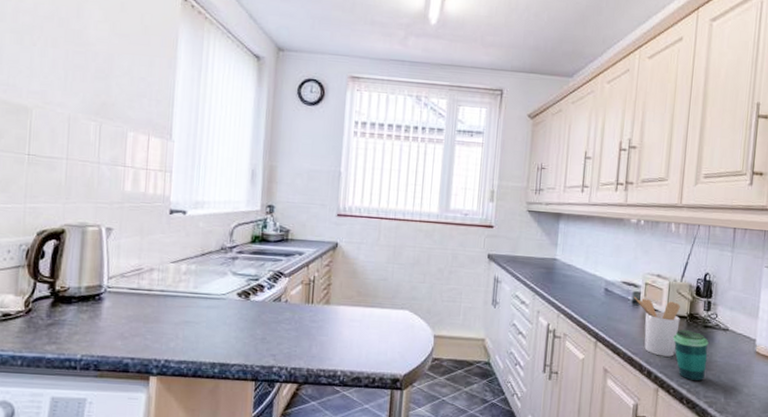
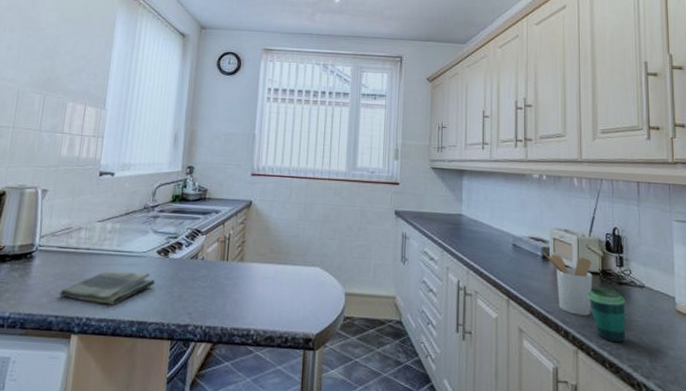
dish towel: none [134,312,237,347] -> present [60,270,156,305]

